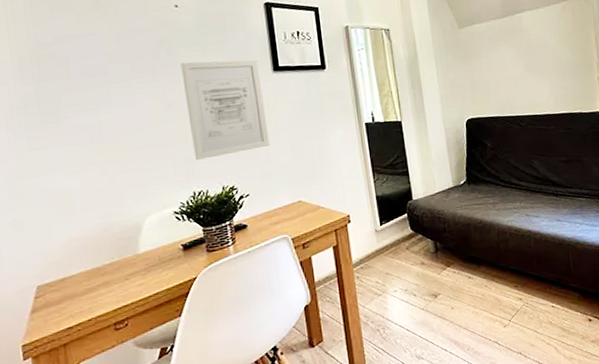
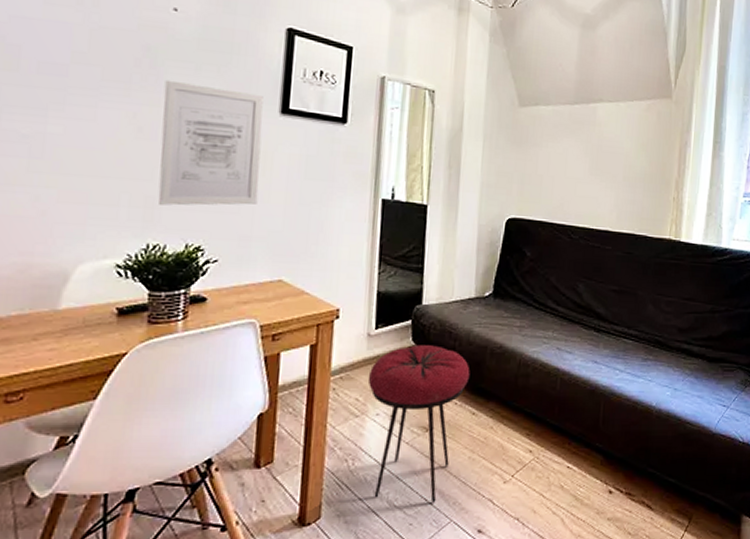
stool: none [382,230,462,355] -> present [367,345,470,503]

